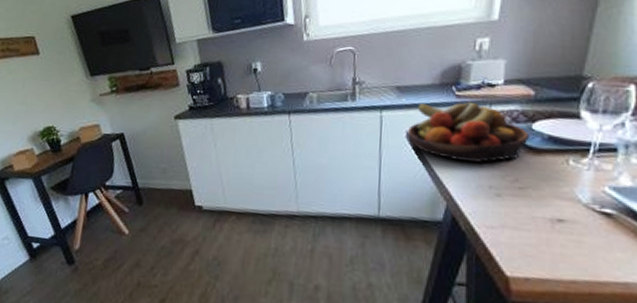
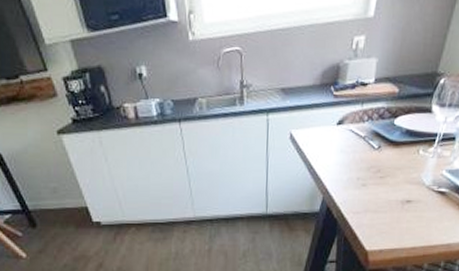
fruit bowl: present [406,101,529,163] -> none [290,101,391,159]

